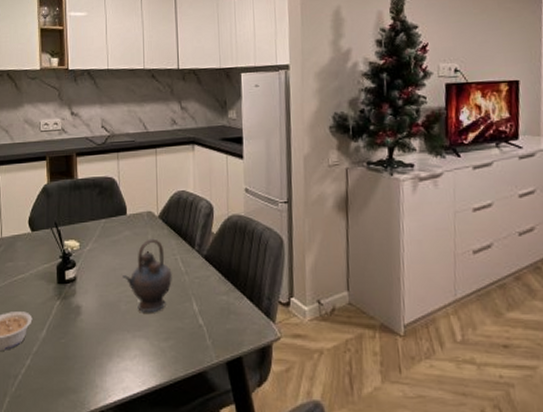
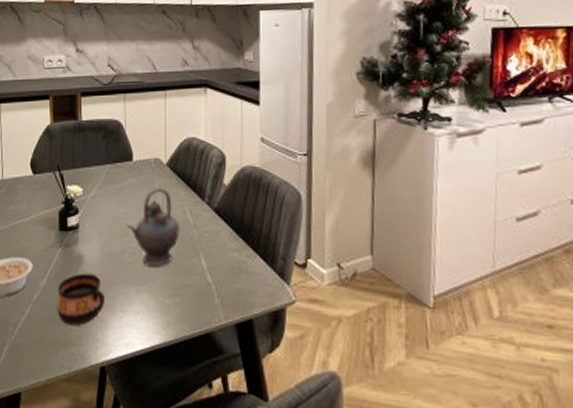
cup: none [56,323,102,373] -> present [57,273,105,325]

